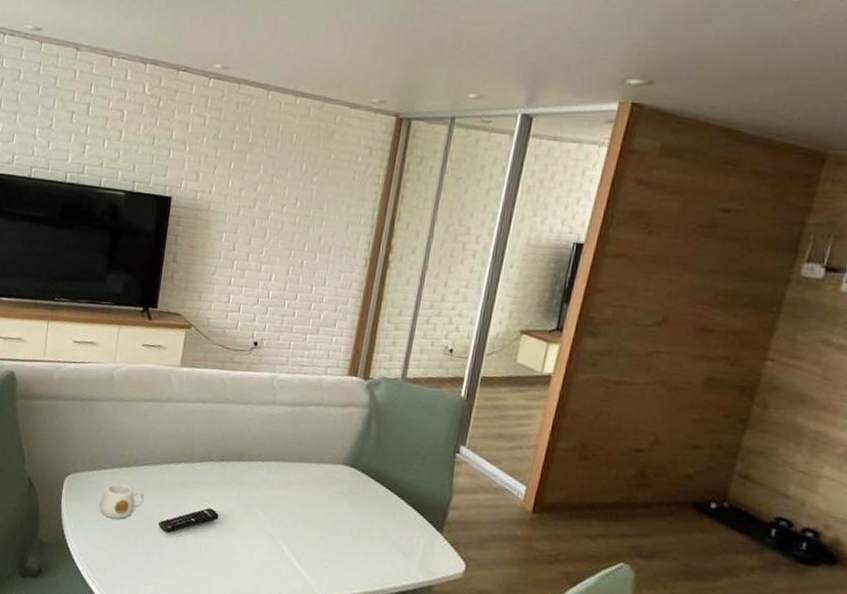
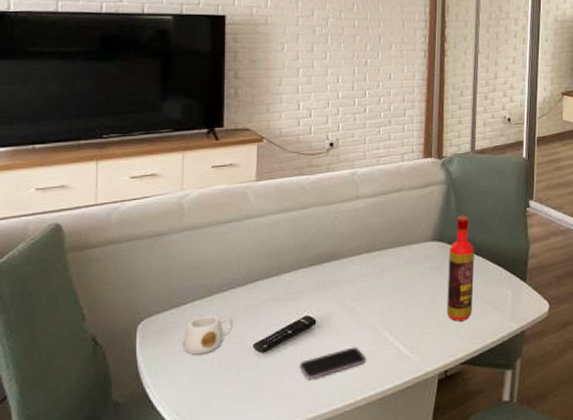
smartphone: none [197,550,261,572] -> present [299,347,366,380]
bottle: none [350,444,389,557] -> present [447,215,474,322]

